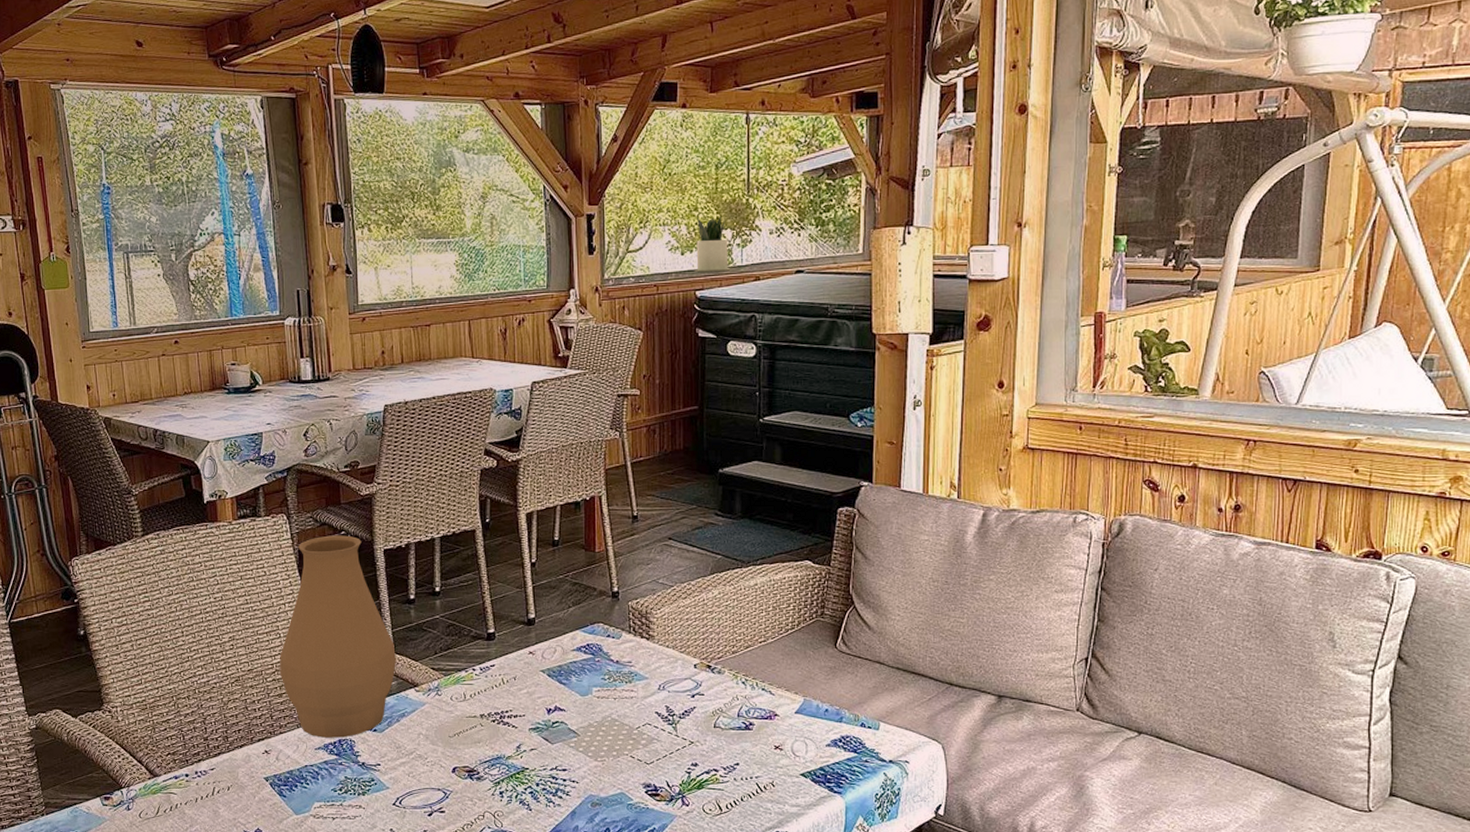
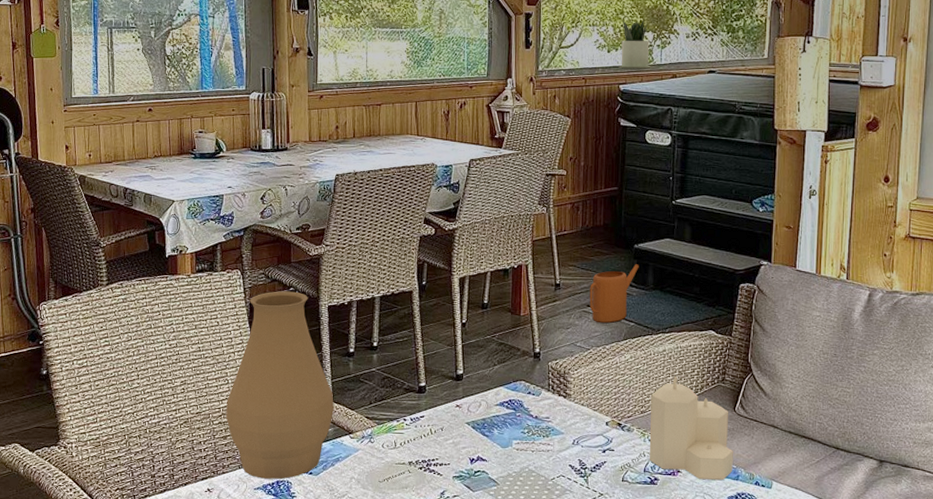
watering can: none [671,491,725,557] -> present [589,264,639,324]
candle: none [742,612,836,722] -> present [649,376,733,480]

